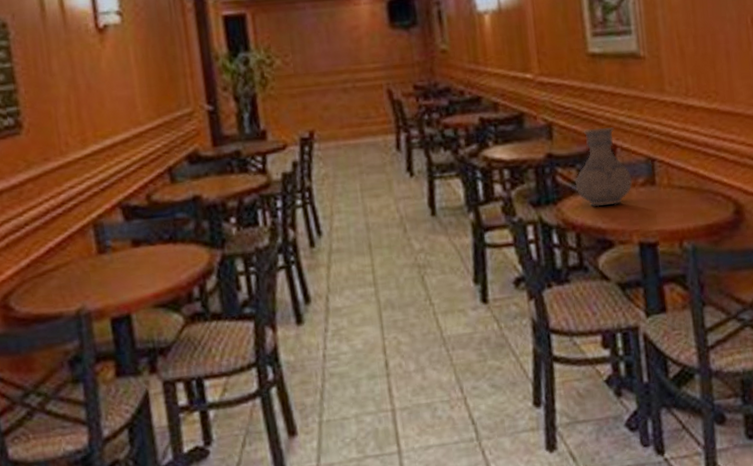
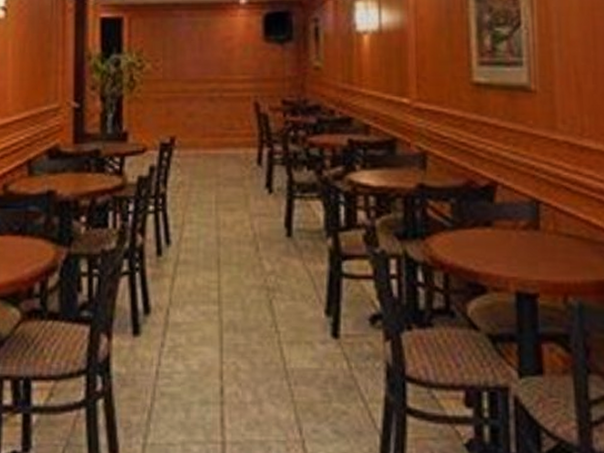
vase: present [575,127,633,207] -> none [447,161,513,247]

